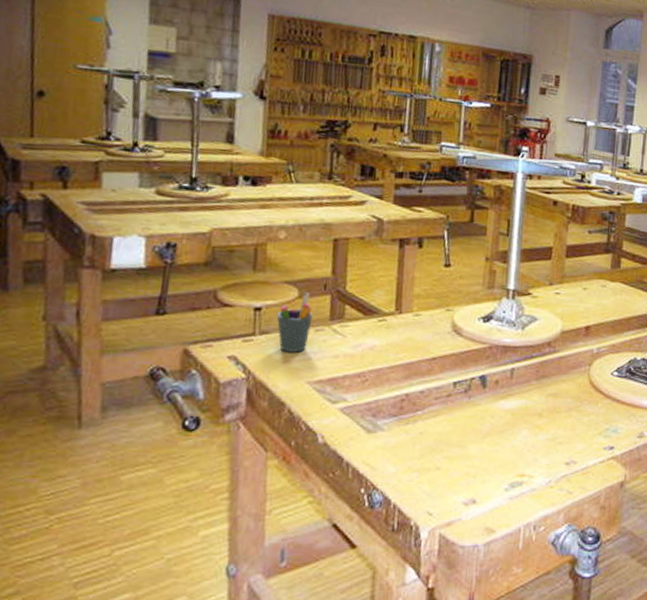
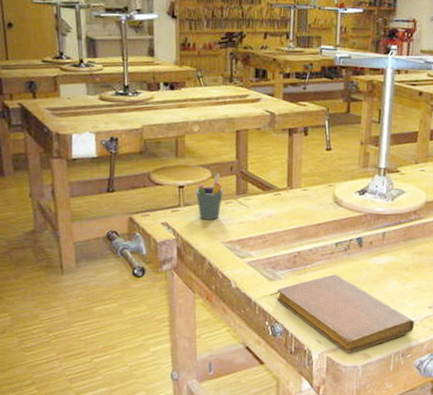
notebook: none [377,423,550,529] -> present [277,274,415,354]

